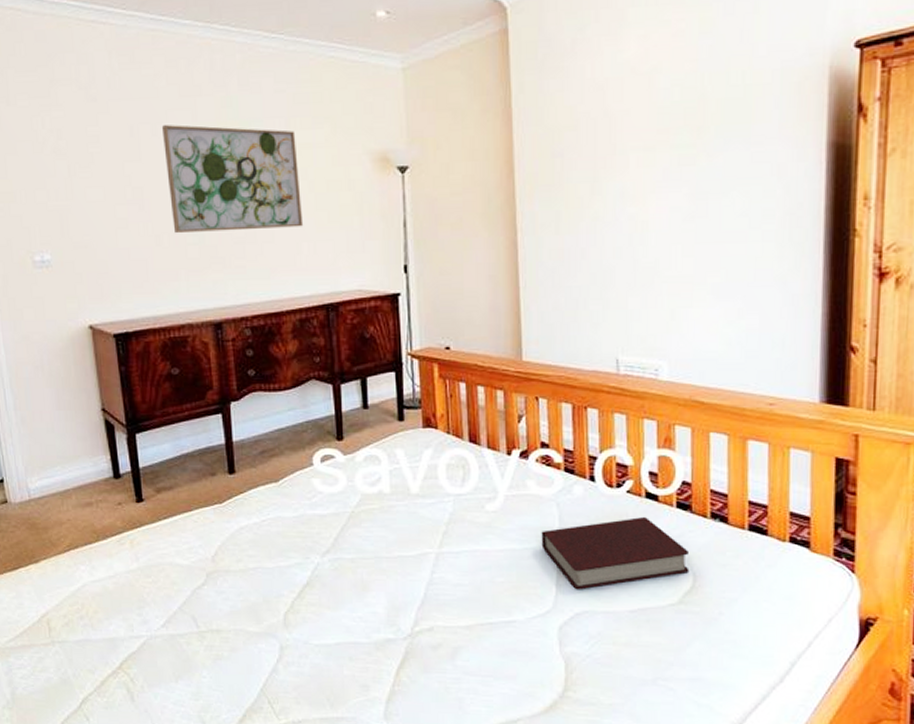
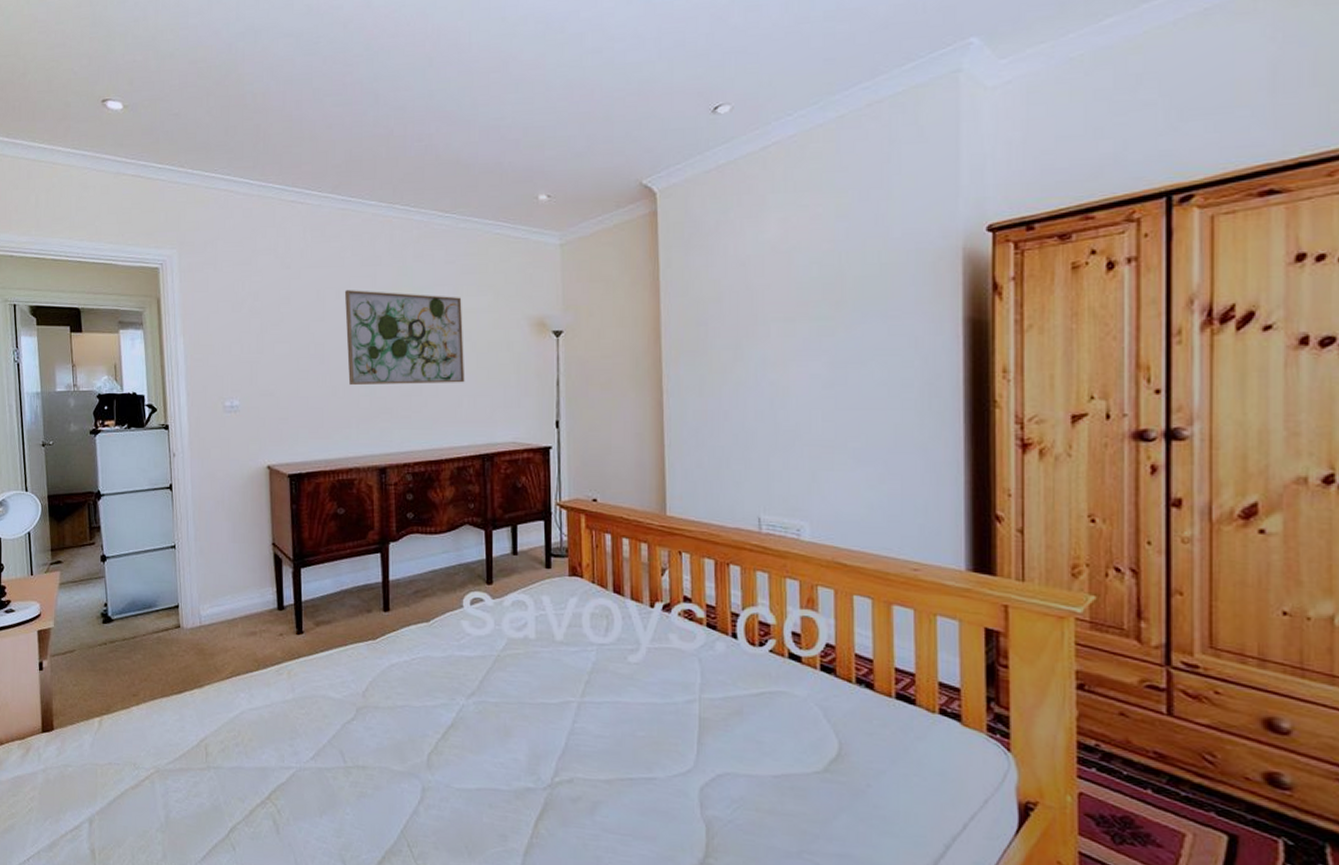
book: present [541,516,690,589] -> none [683,677,835,750]

